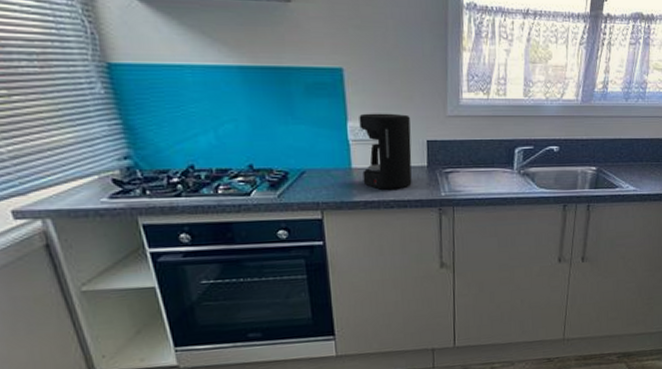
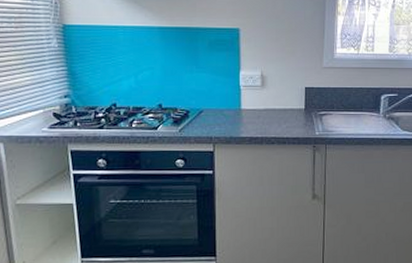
coffee maker: present [359,113,412,190] -> none [250,64,292,128]

